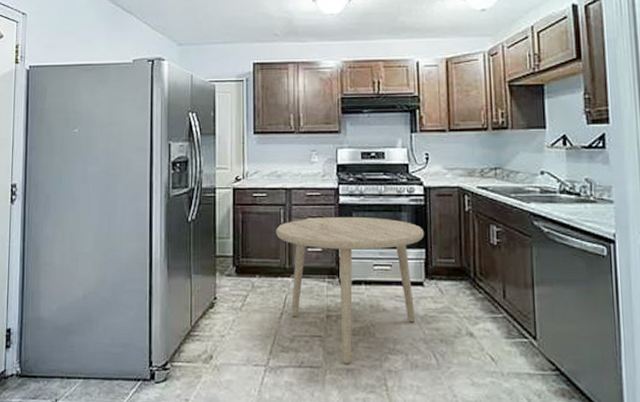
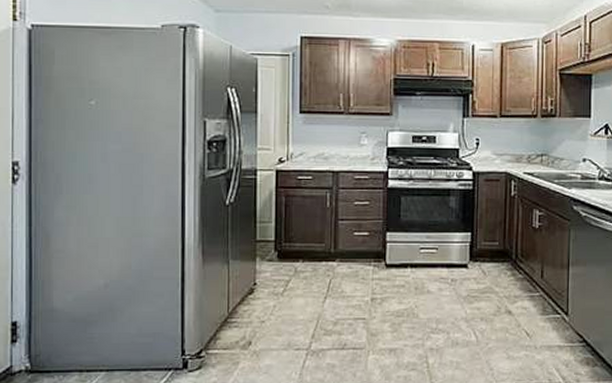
dining table: present [276,216,425,364] -> none [321,200,471,344]

